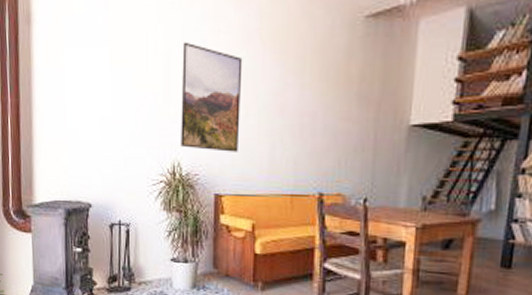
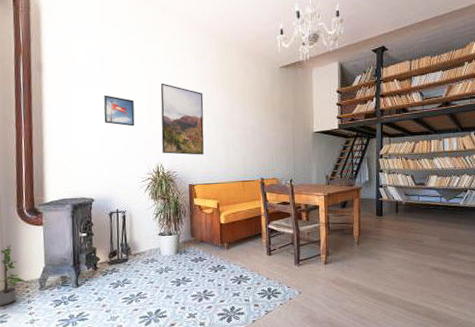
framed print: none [106,59,146,106] -> present [103,95,135,127]

